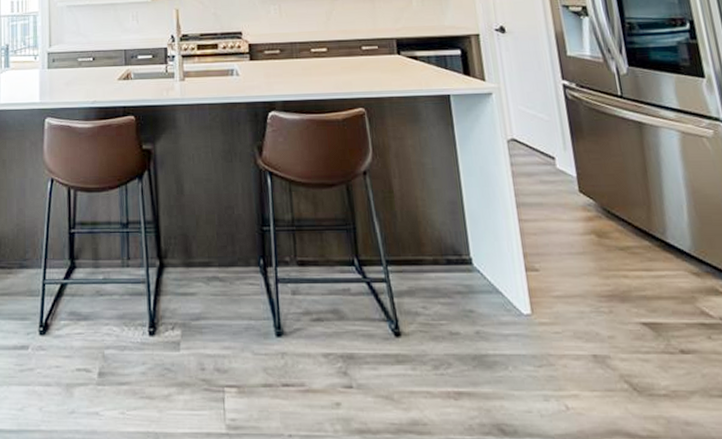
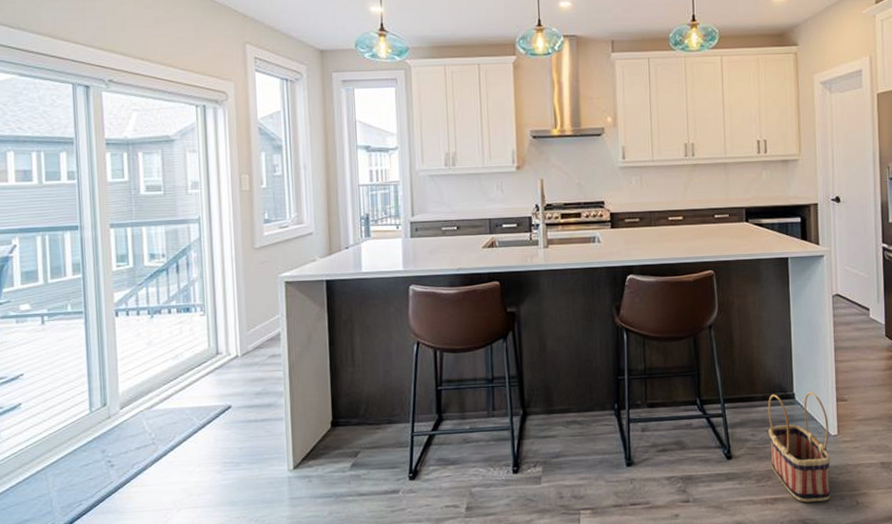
basket: none [440,257,531,401] -> present [767,391,831,503]

